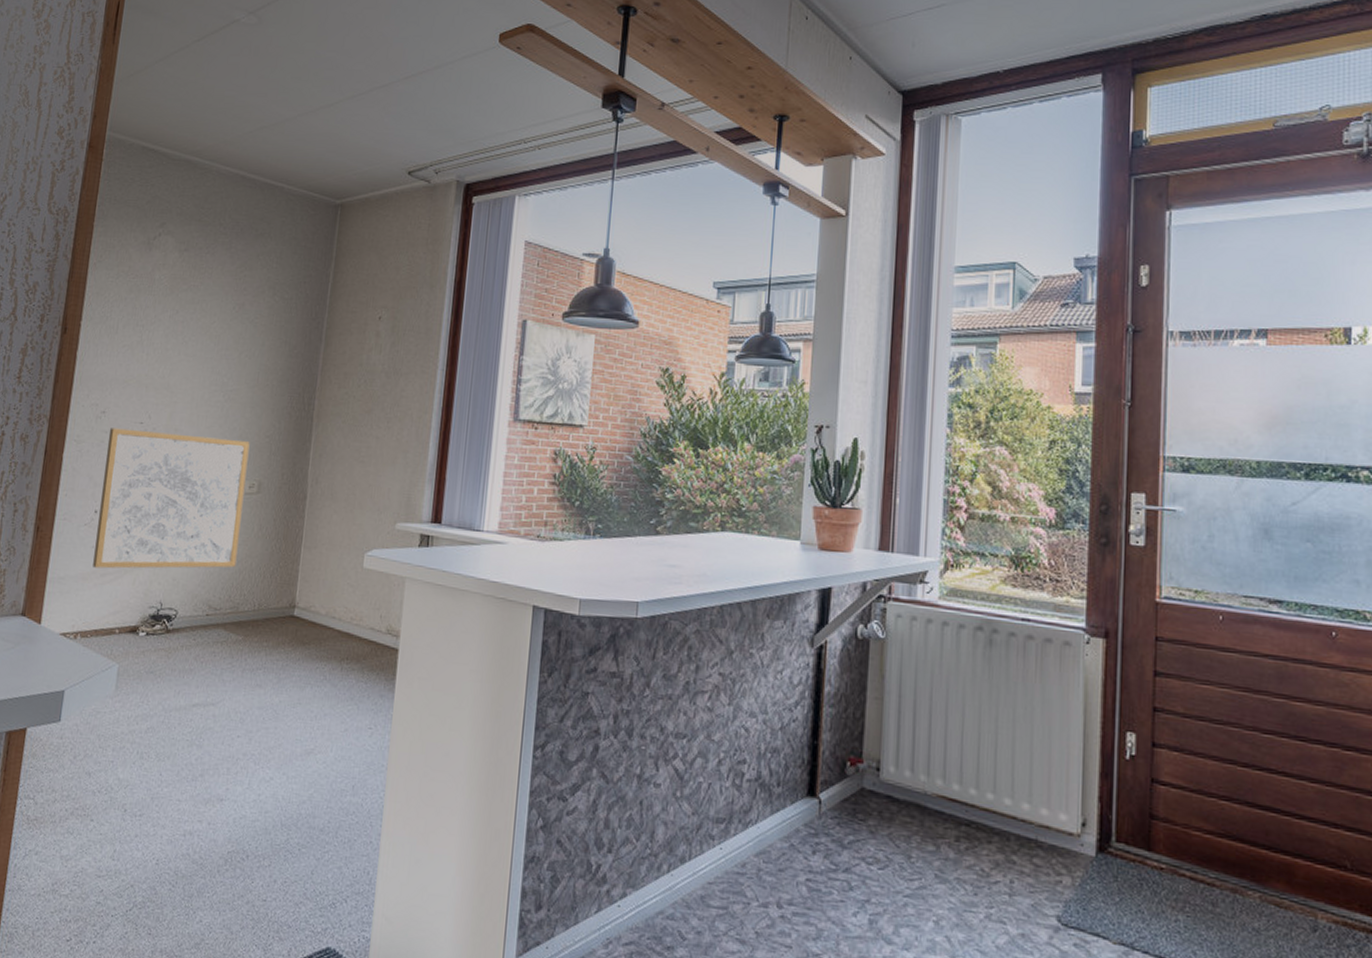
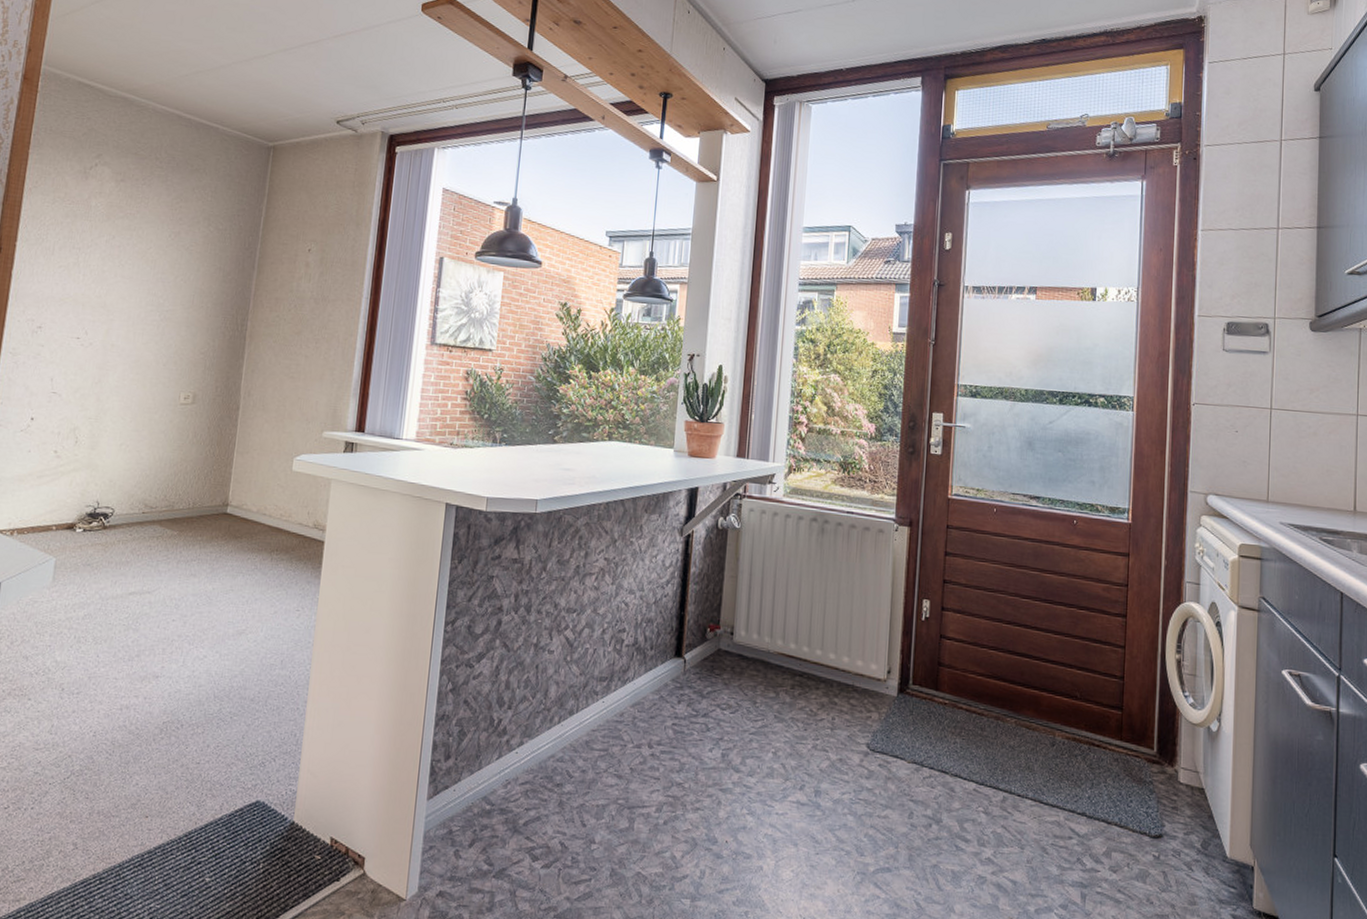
wall art: present [93,428,250,569] -> none [29,342,185,471]

